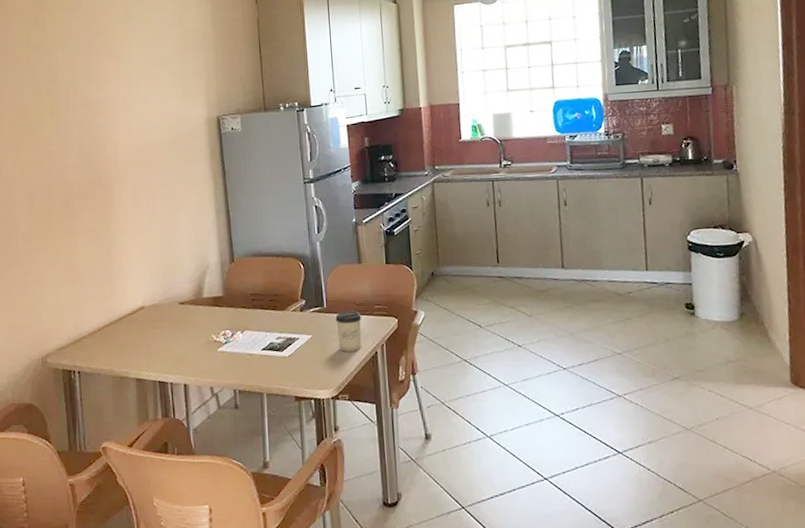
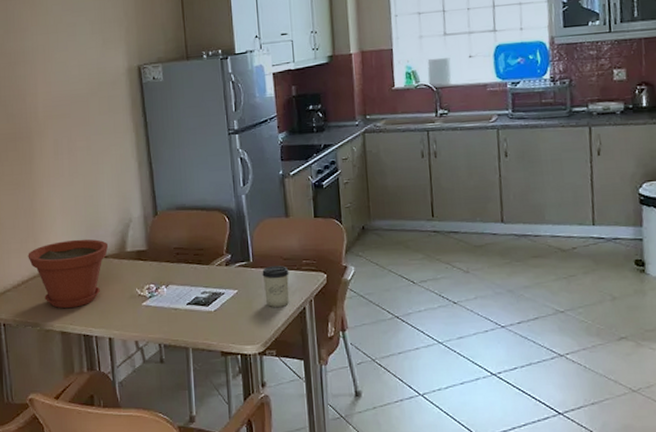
plant pot: none [104,285,185,355] -> present [28,239,109,308]

